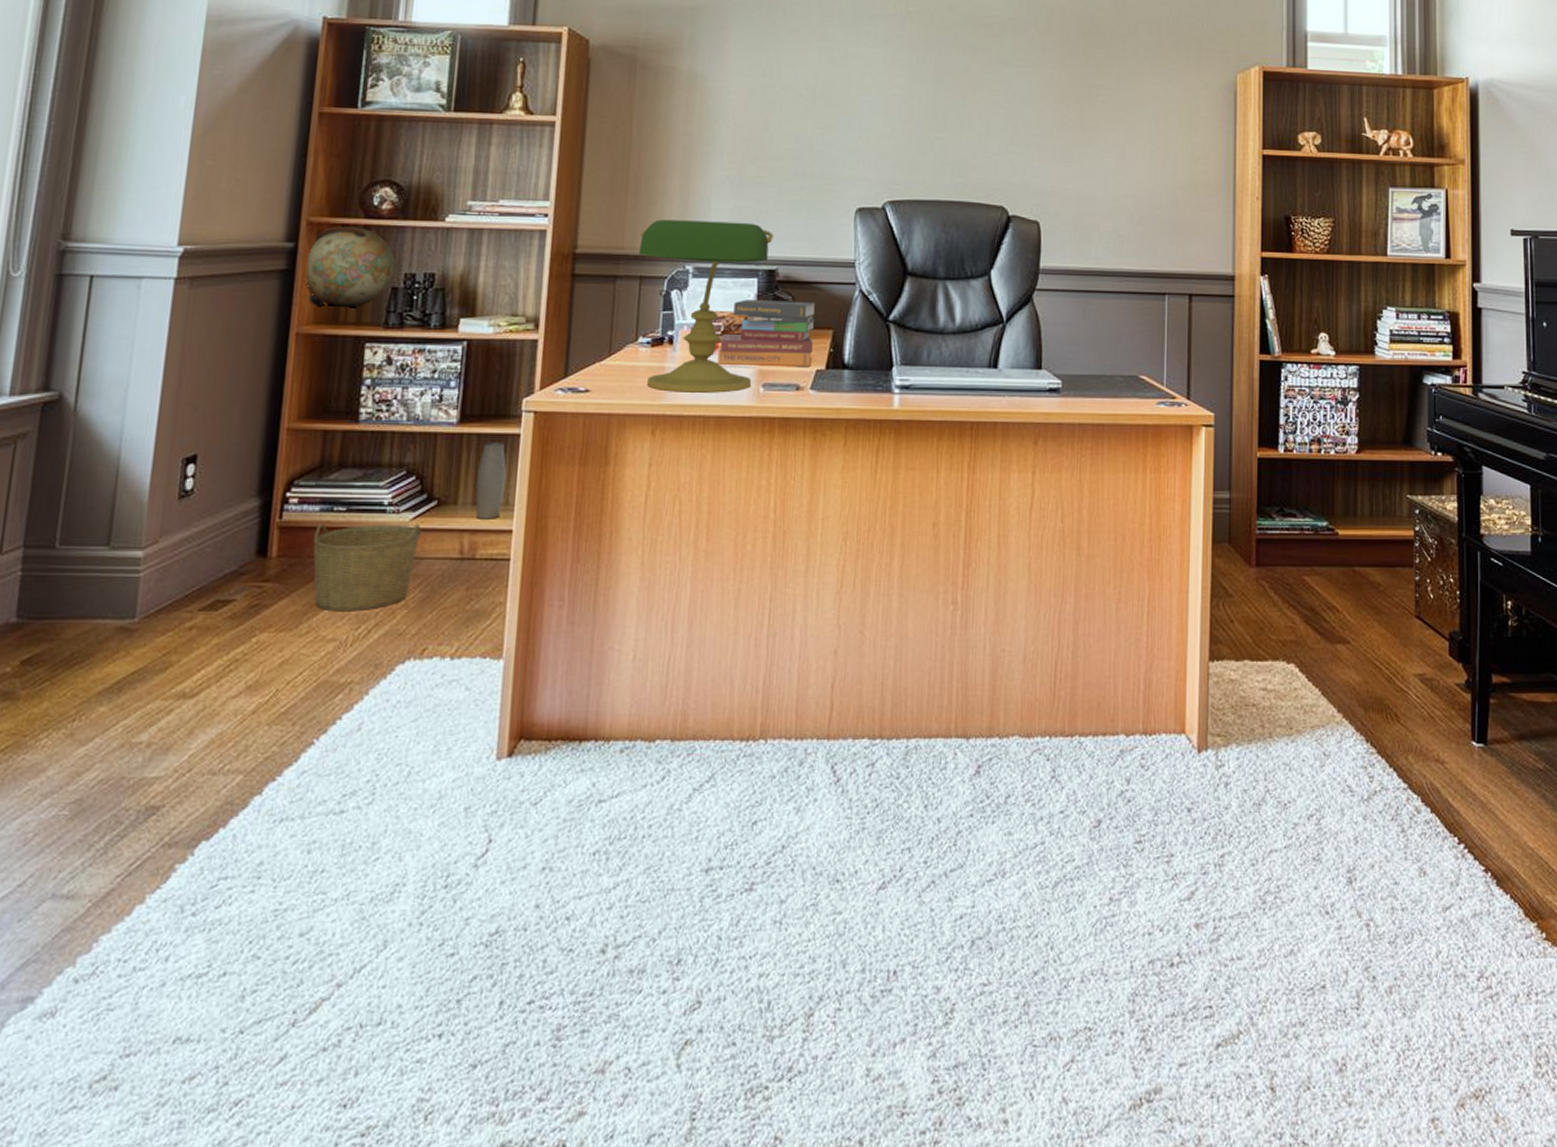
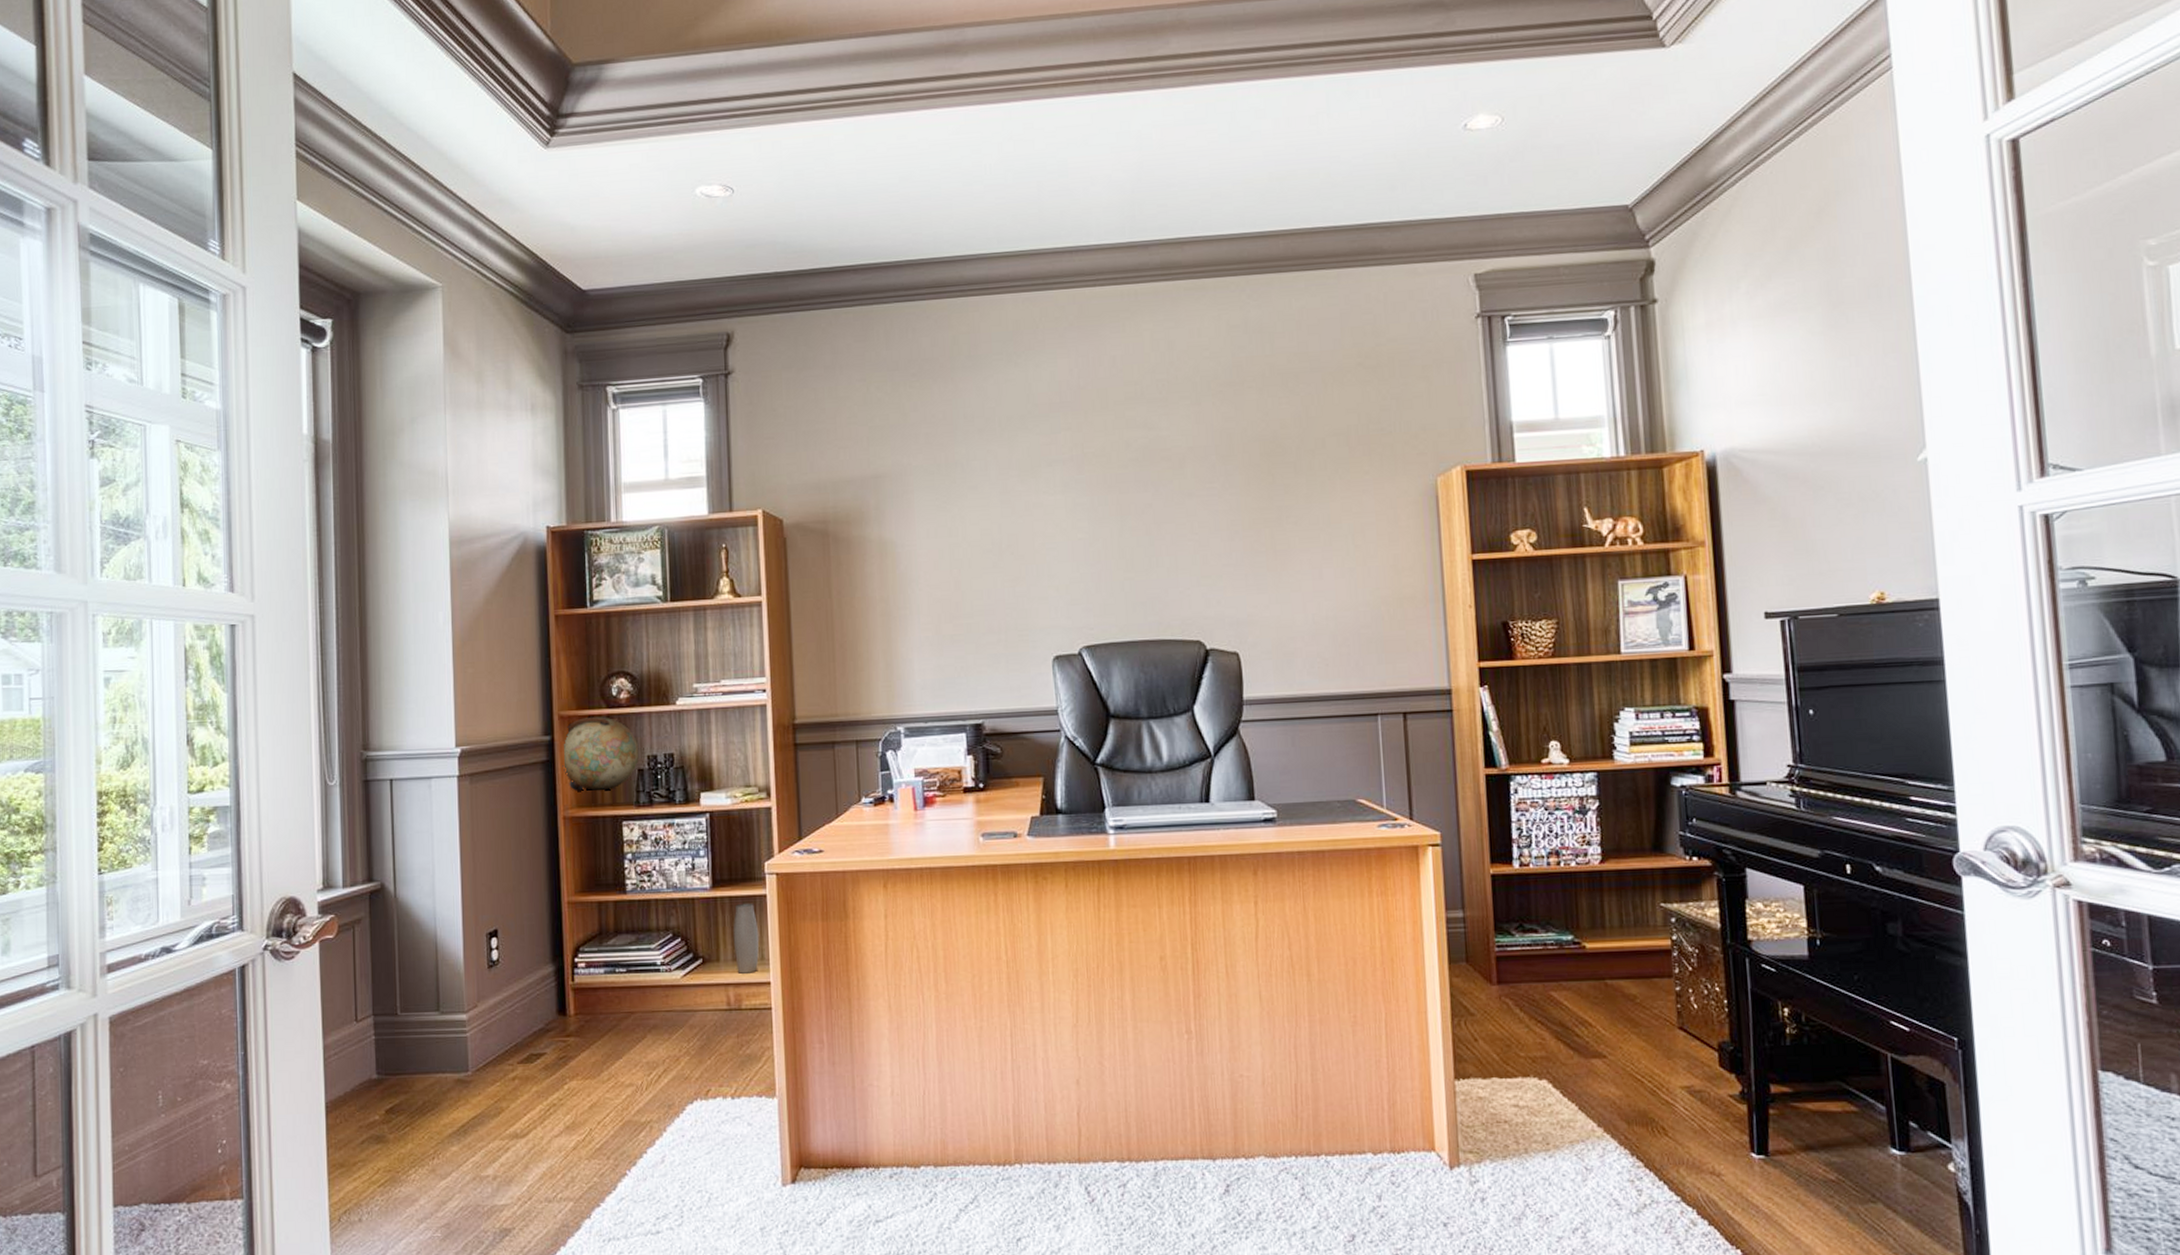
basket: present [313,524,421,612] -> none [603,981,692,1061]
desk lamp: present [638,219,774,393] -> none [851,680,976,847]
books: present [717,299,816,367] -> none [936,751,1026,818]

